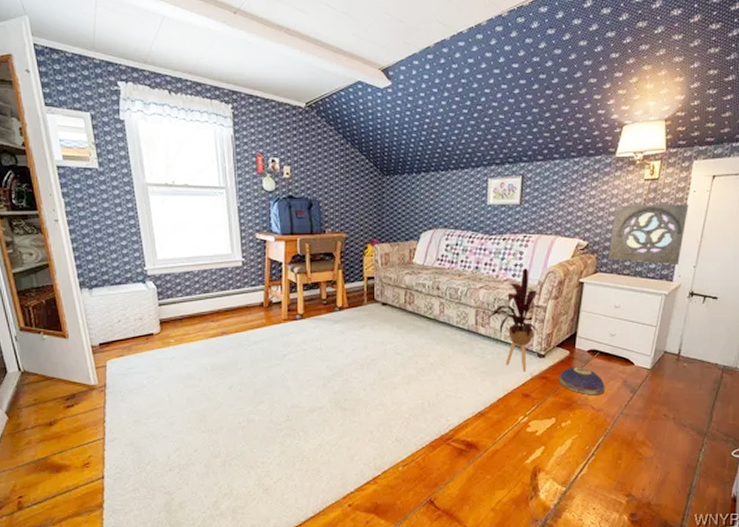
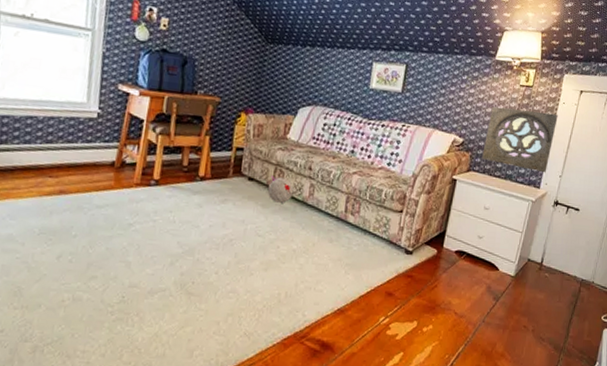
plush toy: none [400,298,425,323] -> present [267,175,294,203]
house plant: present [484,268,543,372] -> none [354,158,415,268]
decorative bowl: present [558,367,605,396] -> none [424,267,469,300]

